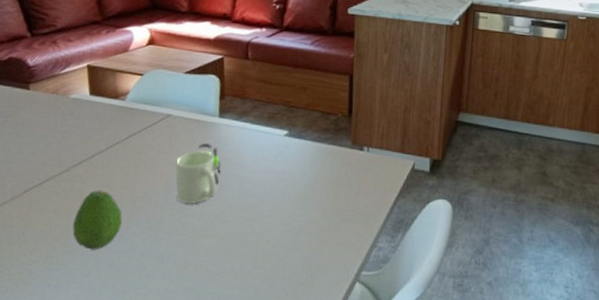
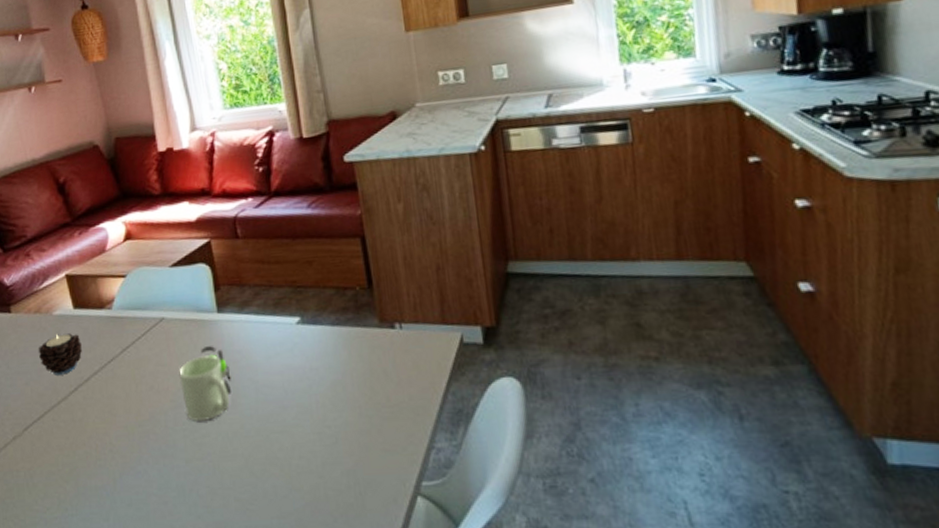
candle: none [49,114,92,150] -> present [38,333,82,375]
fruit: present [72,190,123,250] -> none [81,417,132,489]

